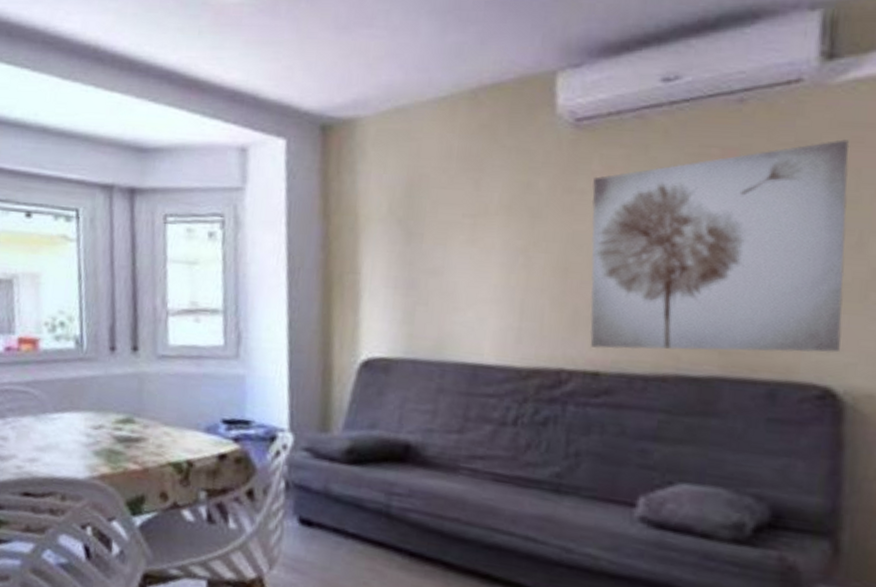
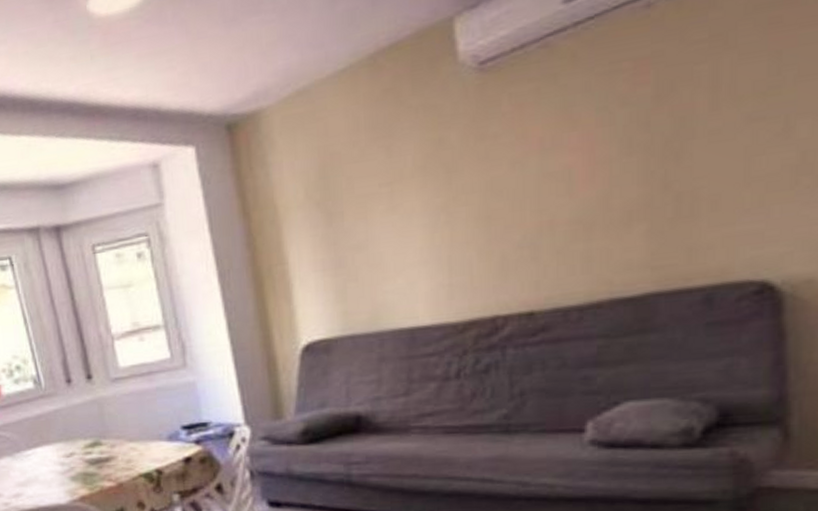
wall art: present [589,139,850,353] -> none [505,22,774,290]

